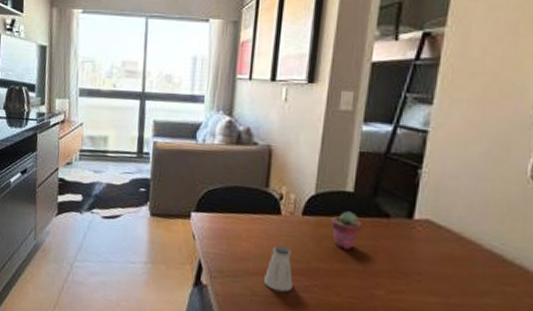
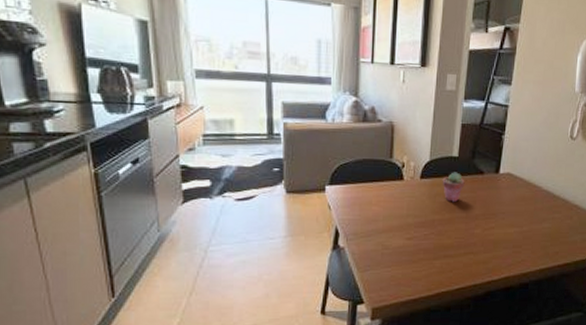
saltshaker: present [264,245,293,292] -> none [392,205,415,243]

